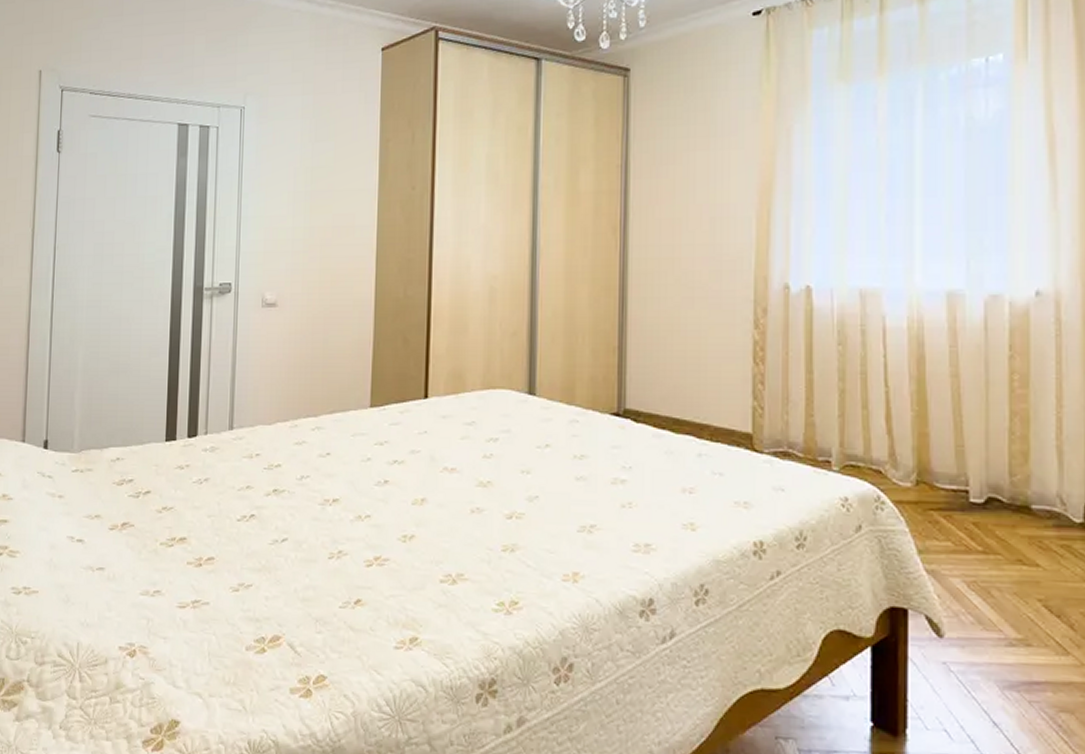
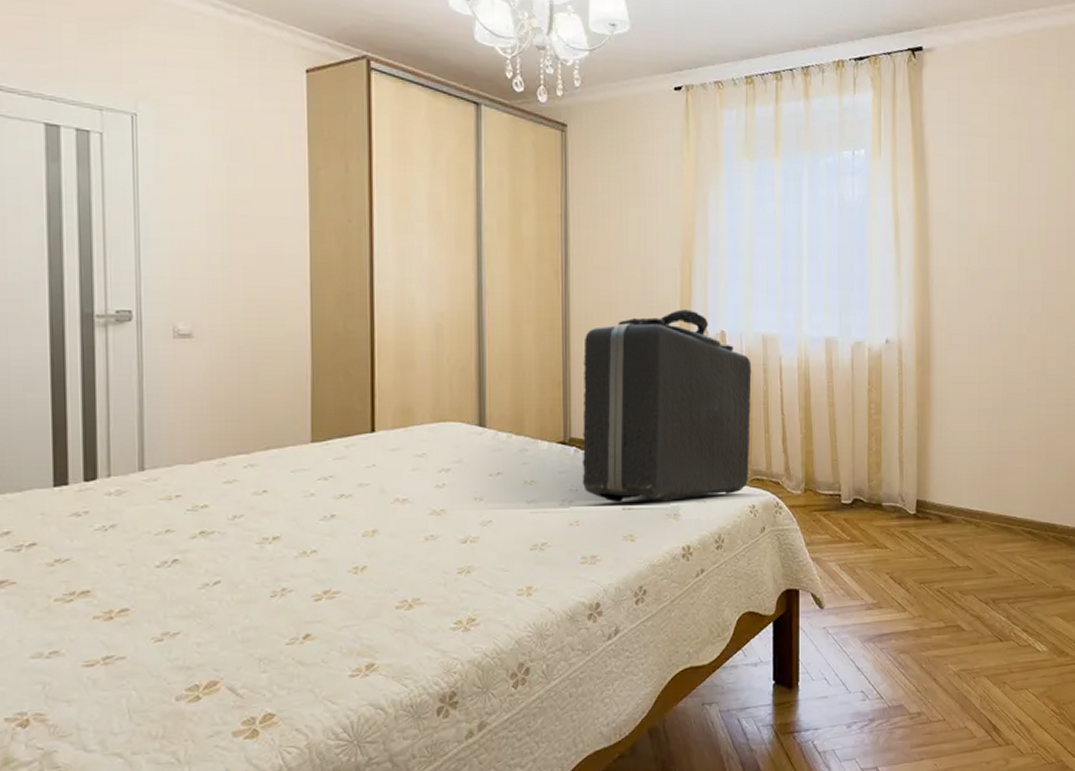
suitcase: none [636,262,845,489] -> present [582,309,752,504]

